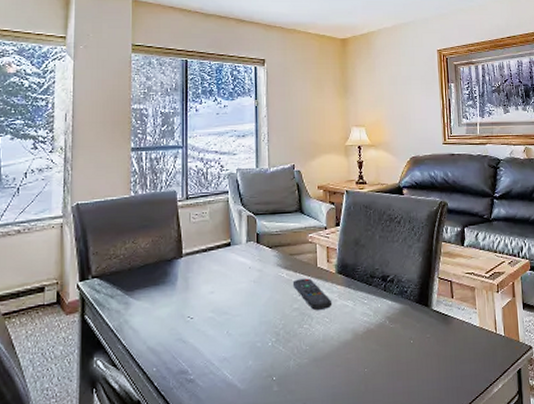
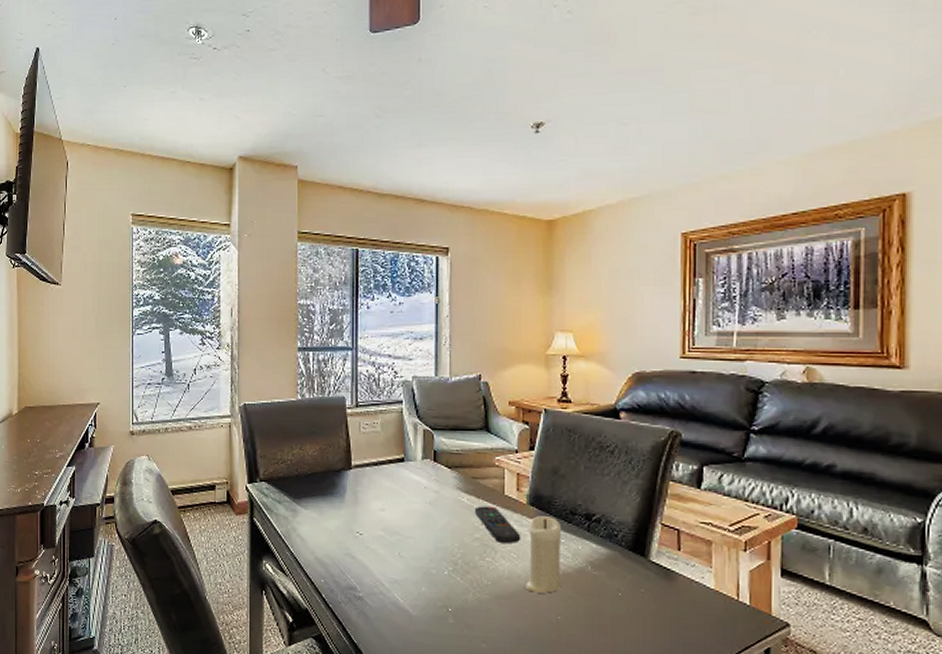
candle: none [338,281,365,351] -> present [526,516,562,593]

